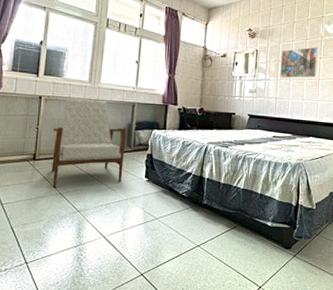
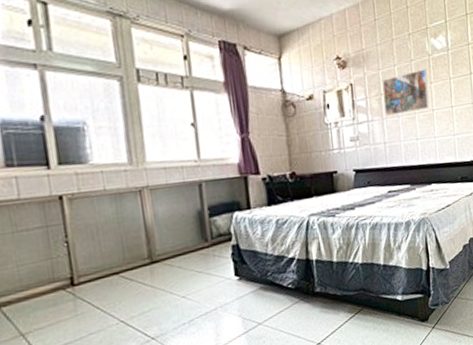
armchair: present [51,99,127,188] -> none [91,186,205,317]

